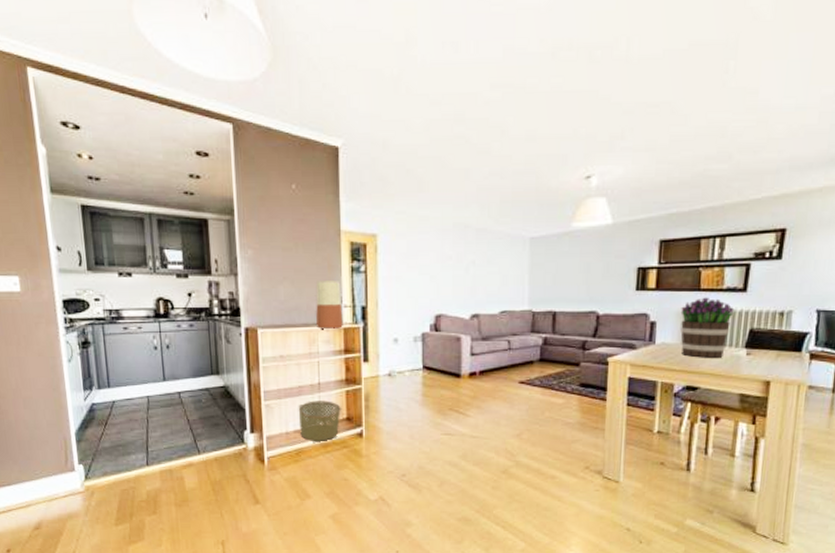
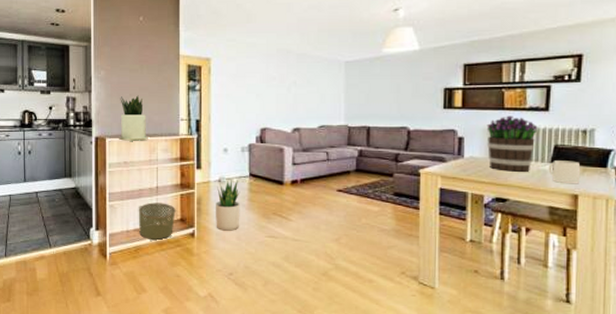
planter: none [271,278,307,332] -> present [118,95,148,141]
vase: present [316,281,343,329] -> none [157,97,180,139]
planter: none [386,373,413,429] -> present [216,180,240,231]
mug: none [742,345,775,370] -> present [548,160,581,184]

